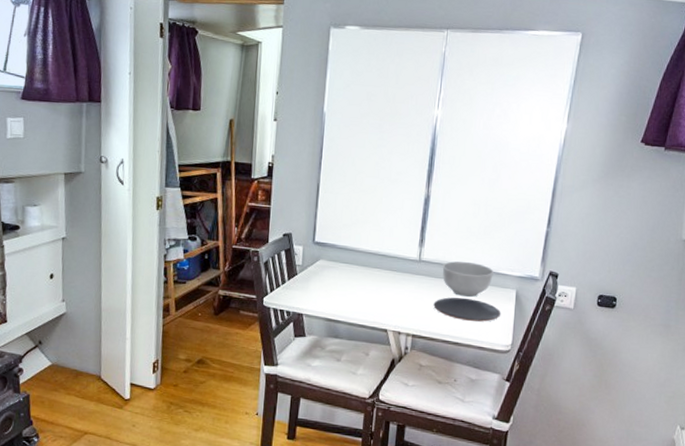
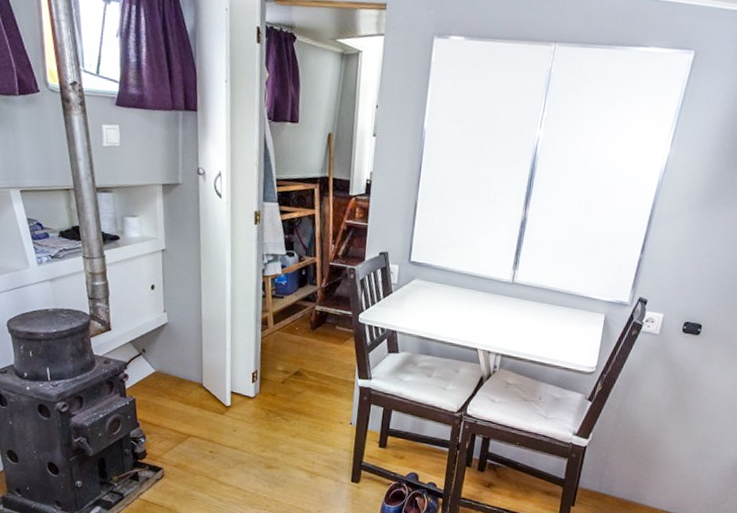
plate: present [433,297,501,322] -> none [523,319,589,344]
bowl: present [442,261,494,297] -> none [534,284,584,320]

